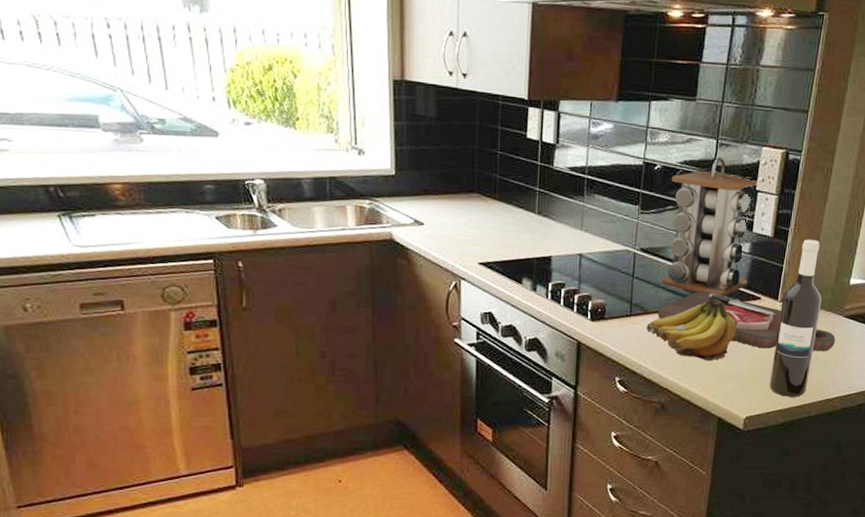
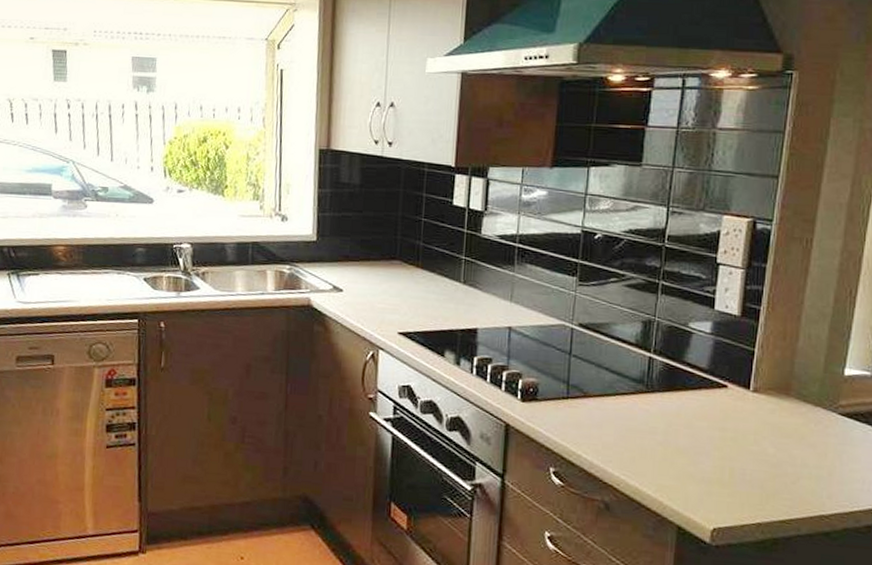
fruit: present [646,298,737,361] -> none [586,383,699,457]
cutting board: present [658,291,836,351] -> none [600,375,829,455]
spice rack: present [661,157,758,296] -> none [603,226,720,382]
wine bottle: present [769,239,822,397] -> none [742,320,808,509]

